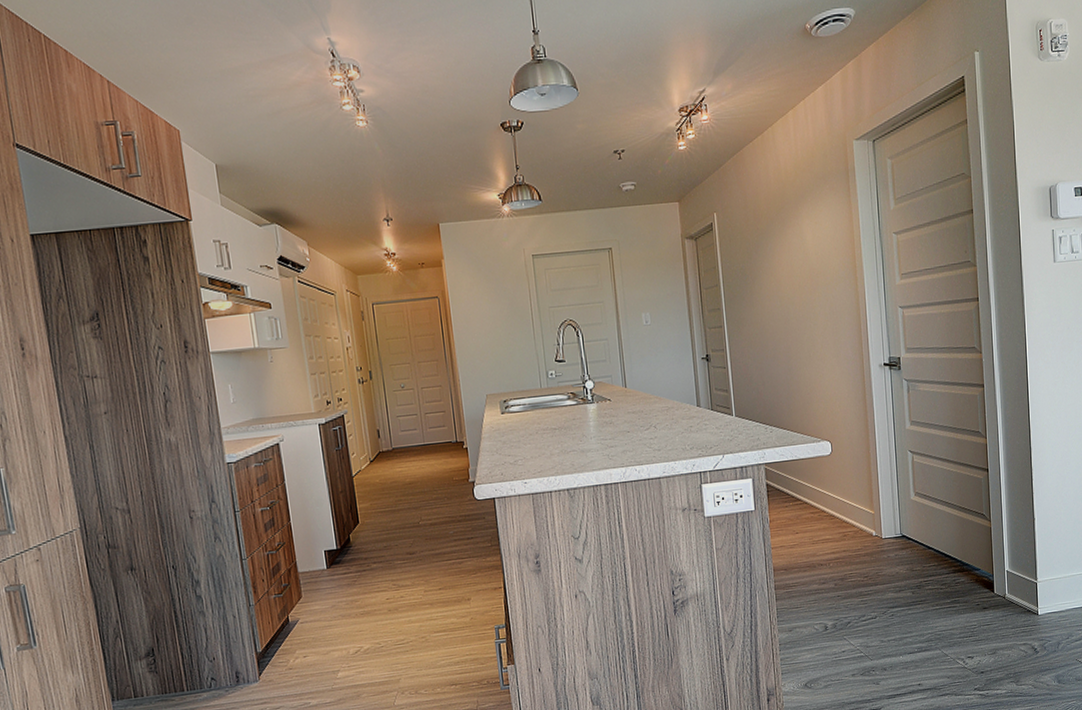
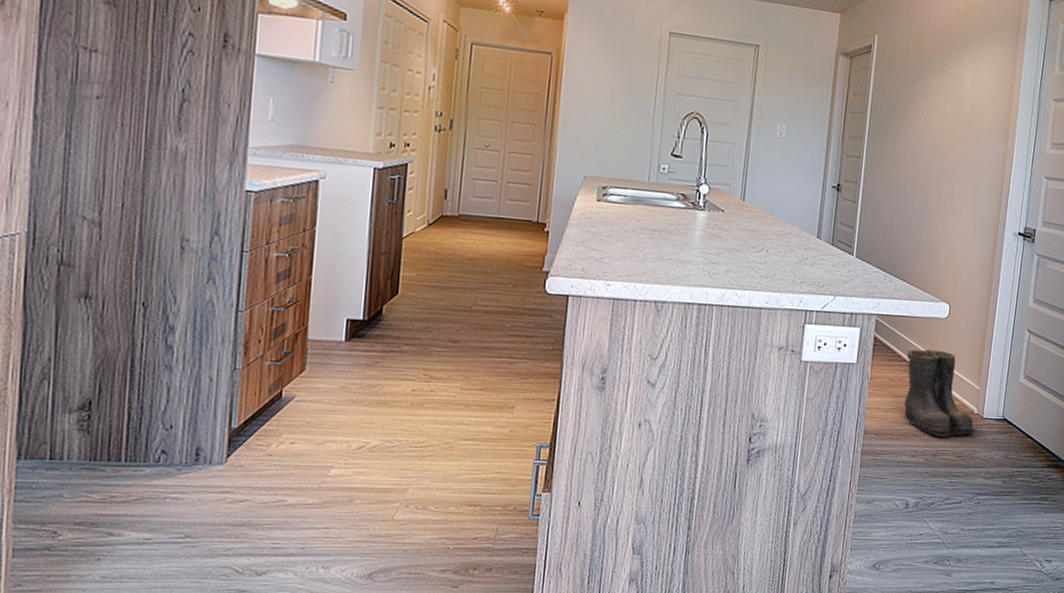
boots: none [799,484,879,563] -> present [904,348,978,438]

